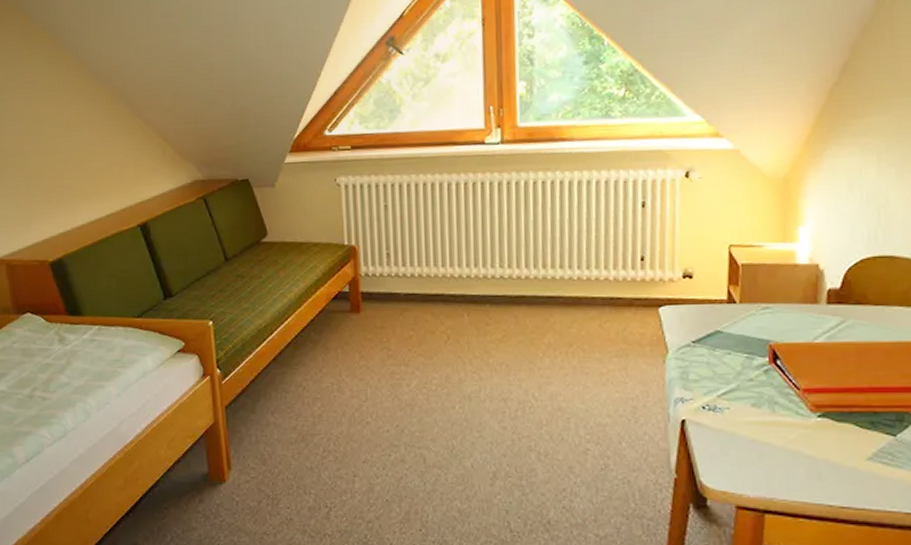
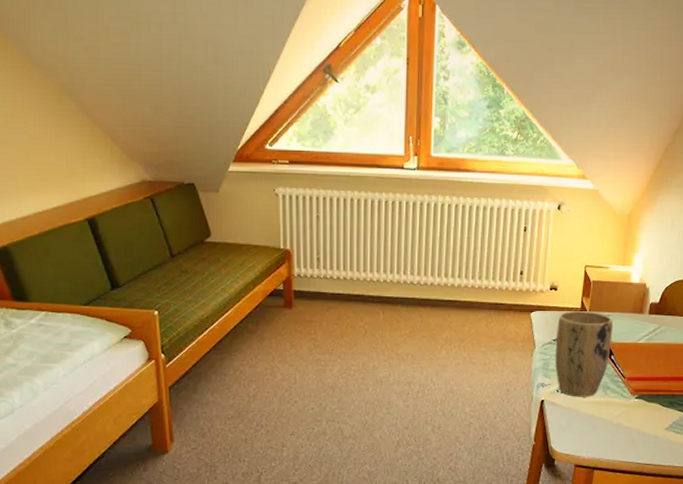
plant pot: none [695,303,776,416] -> present [555,311,613,397]

